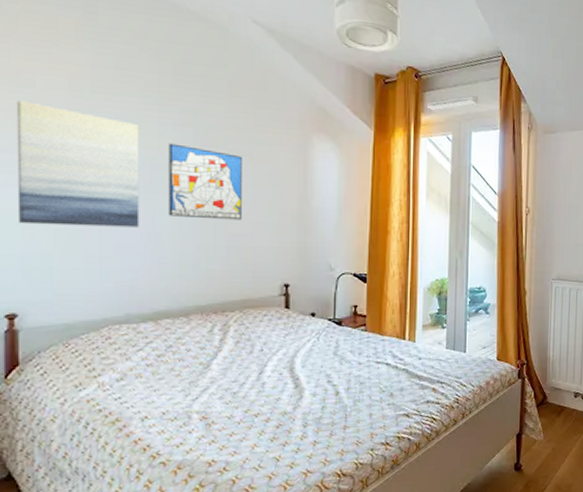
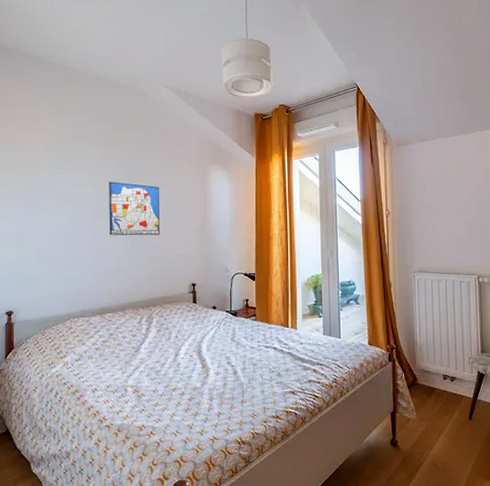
wall art: present [16,100,140,228] -> none [13,161,90,247]

